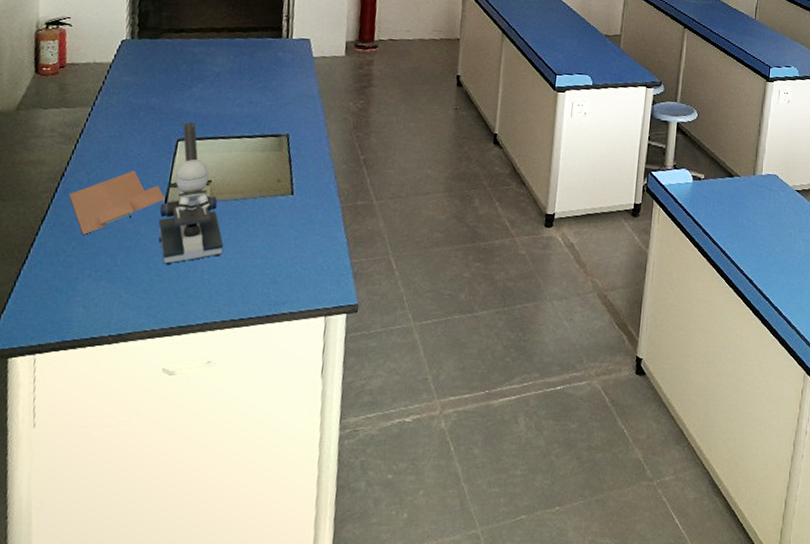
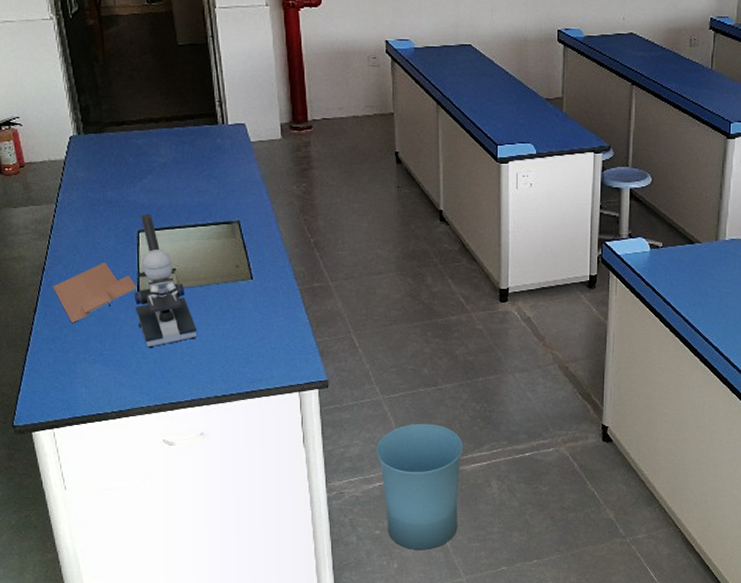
waste bin: none [399,353,494,496] -> present [376,423,463,550]

